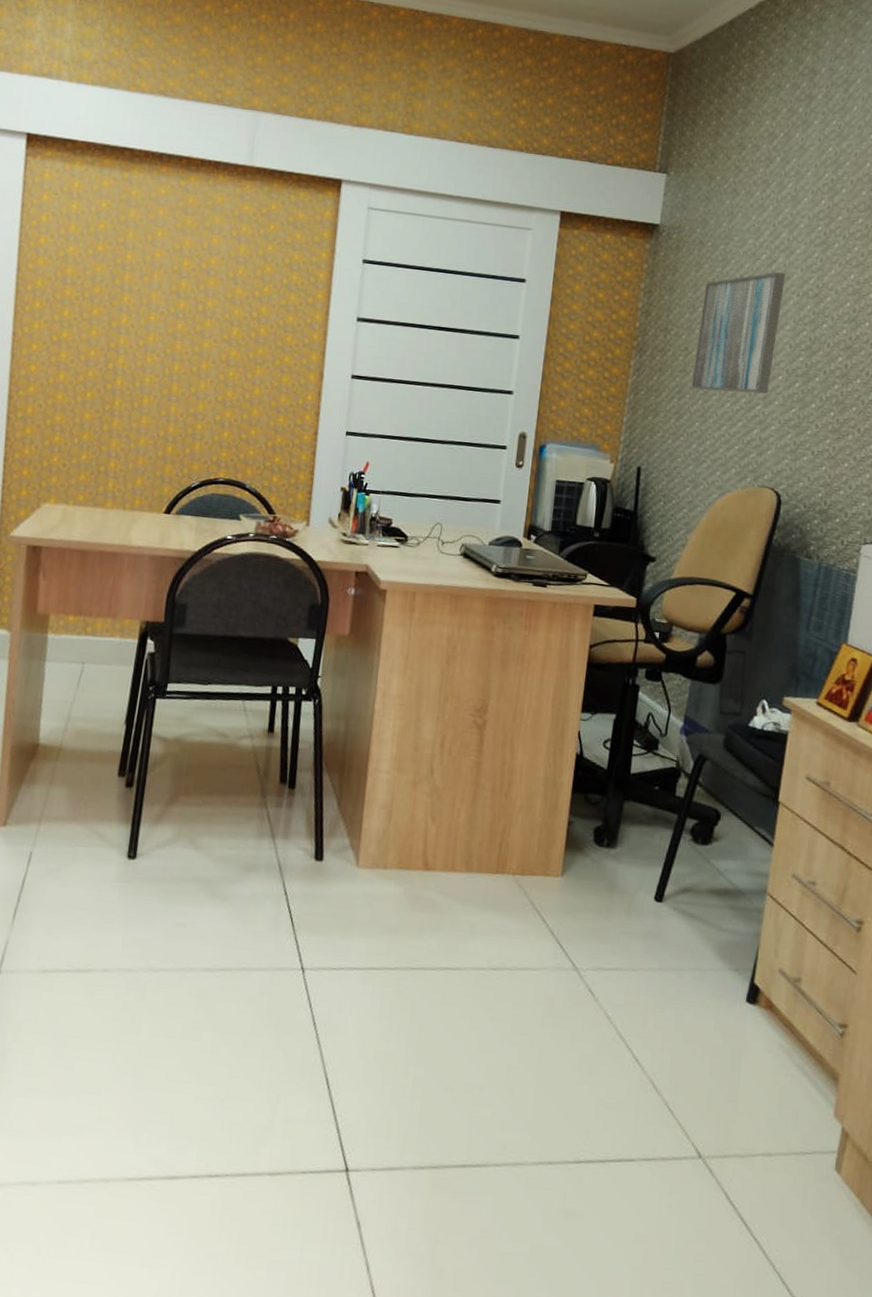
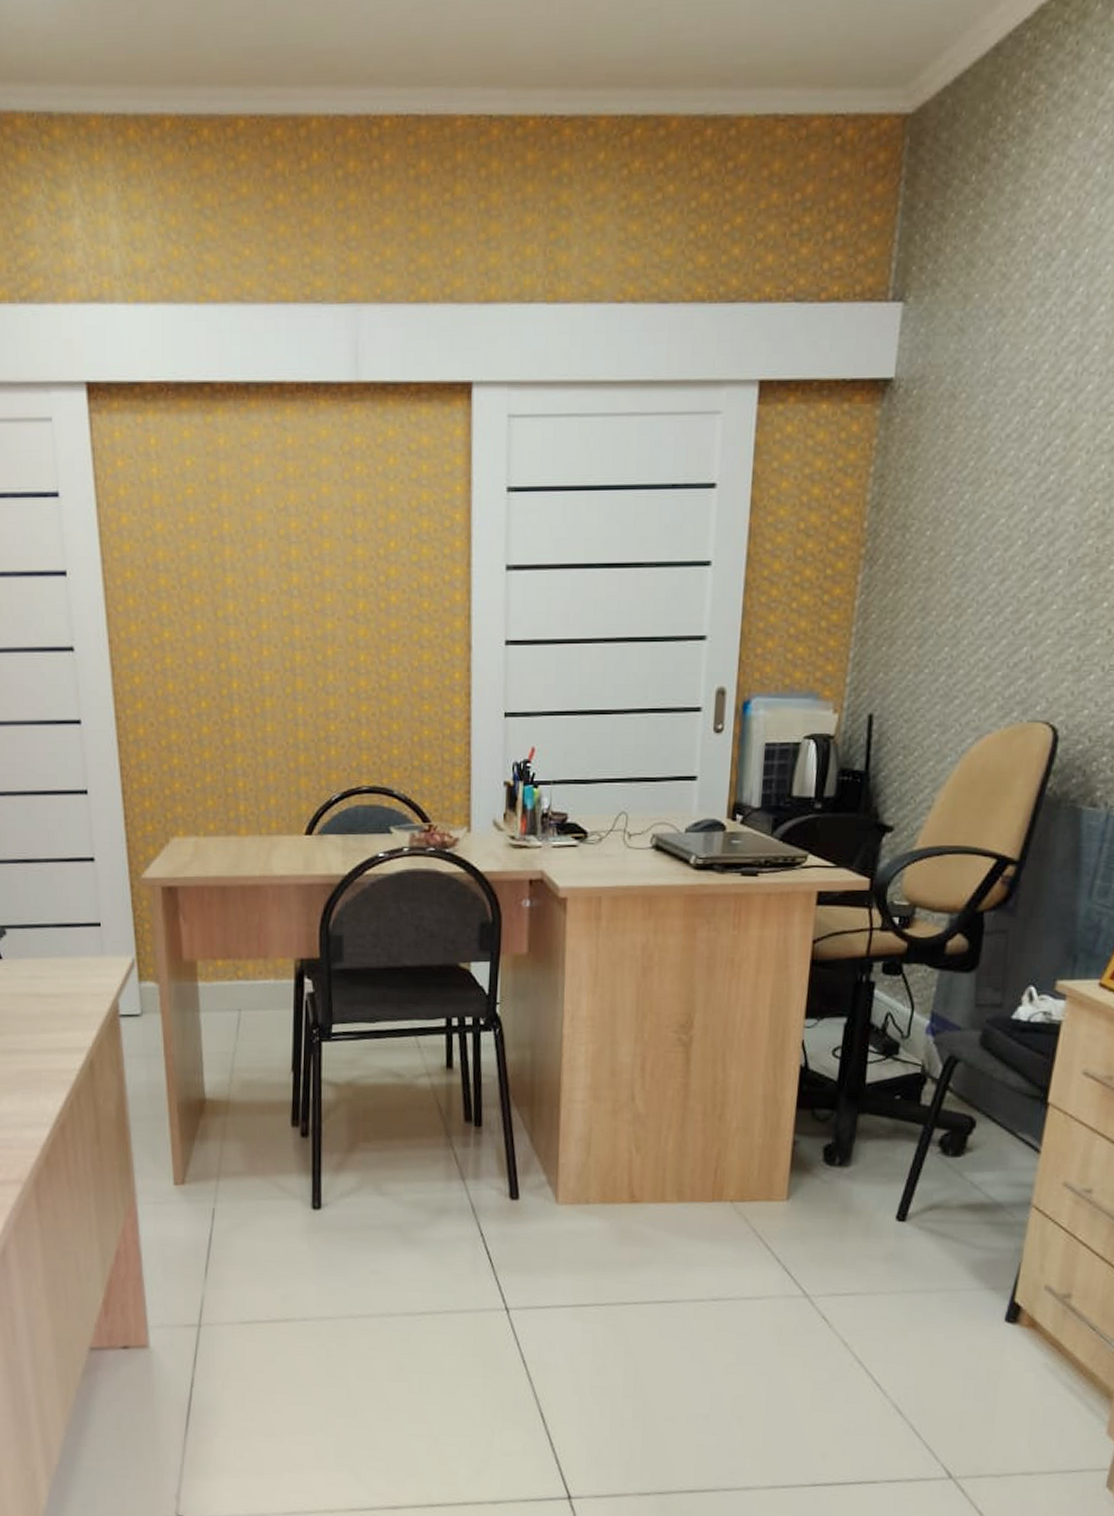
wall art: present [691,272,785,394] -> none [938,422,1071,603]

